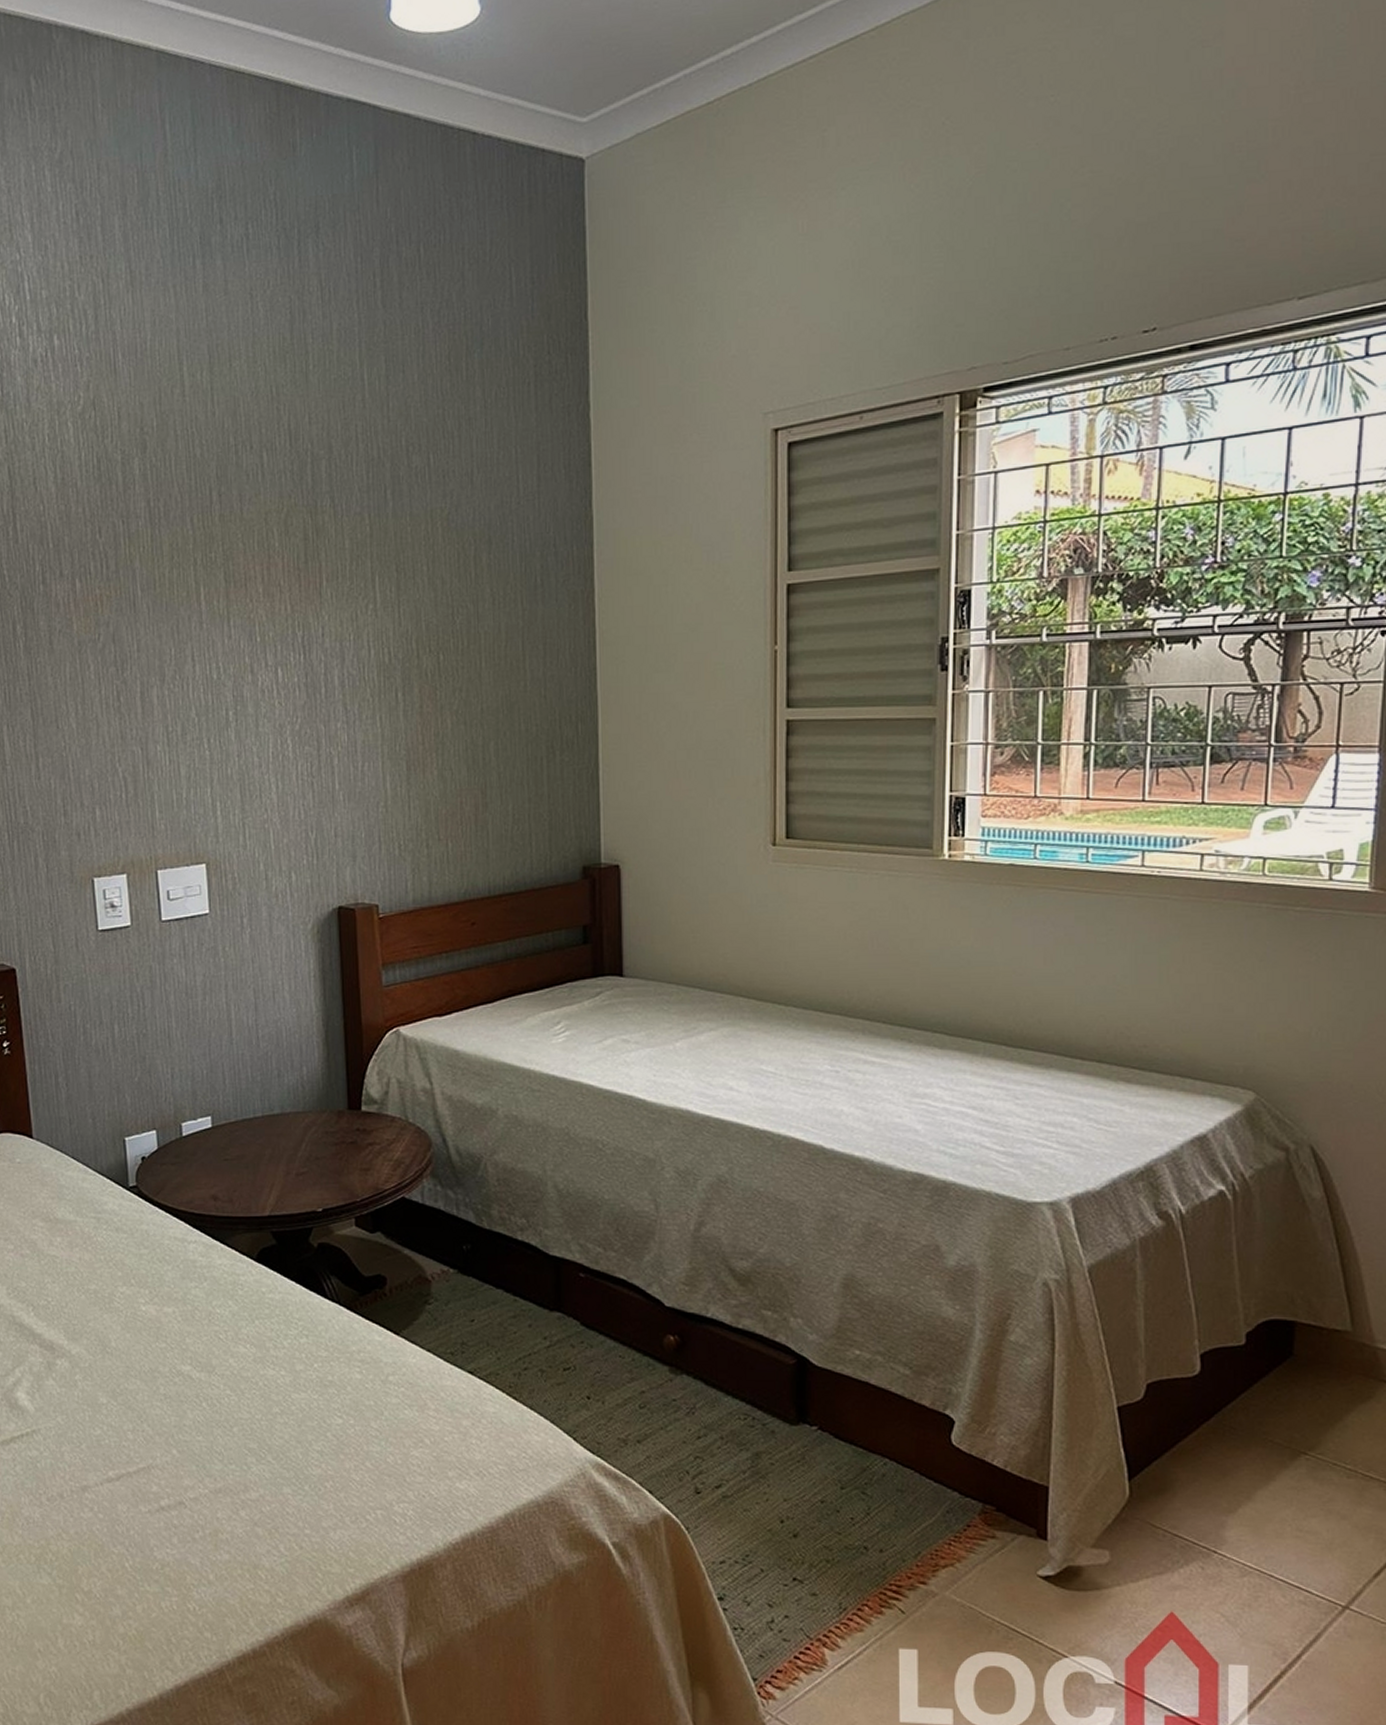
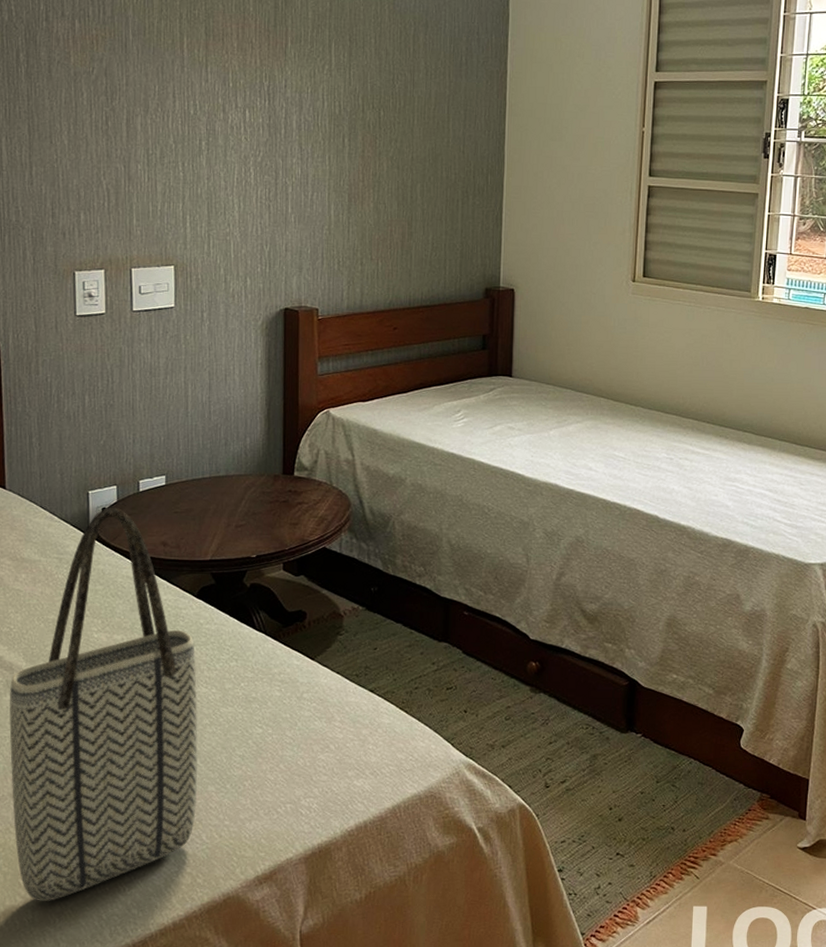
tote bag: none [51,1155,271,1620] -> present [9,507,198,901]

